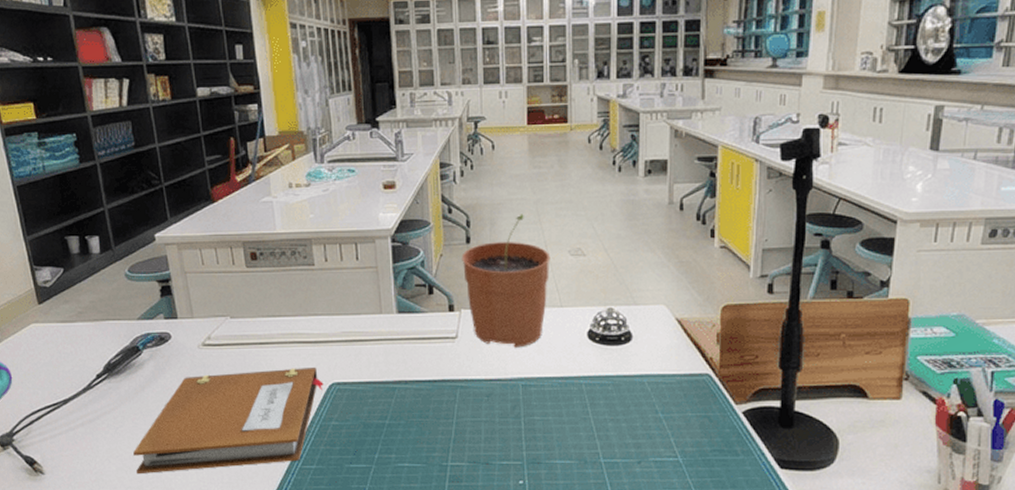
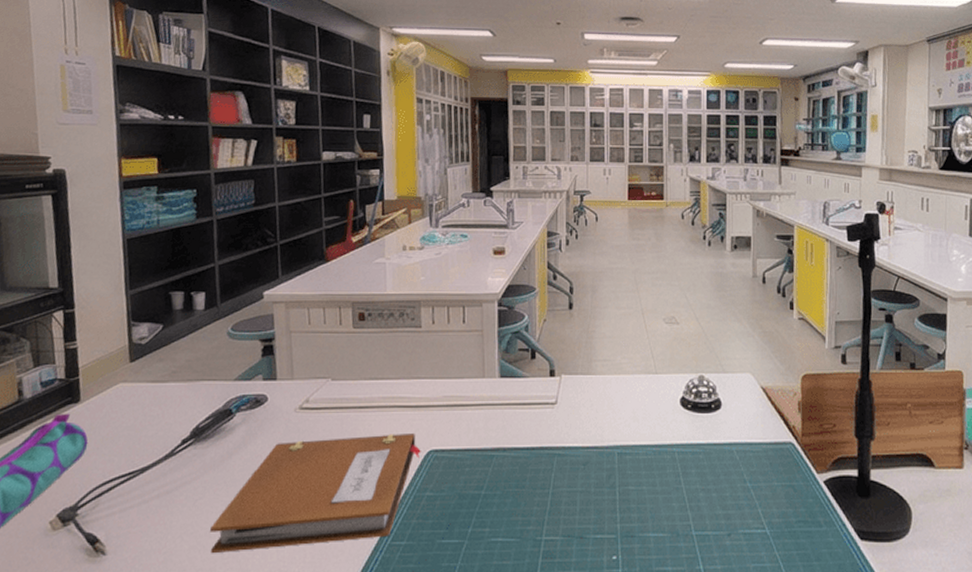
plant pot: present [462,214,551,348] -> none [564,282,647,414]

